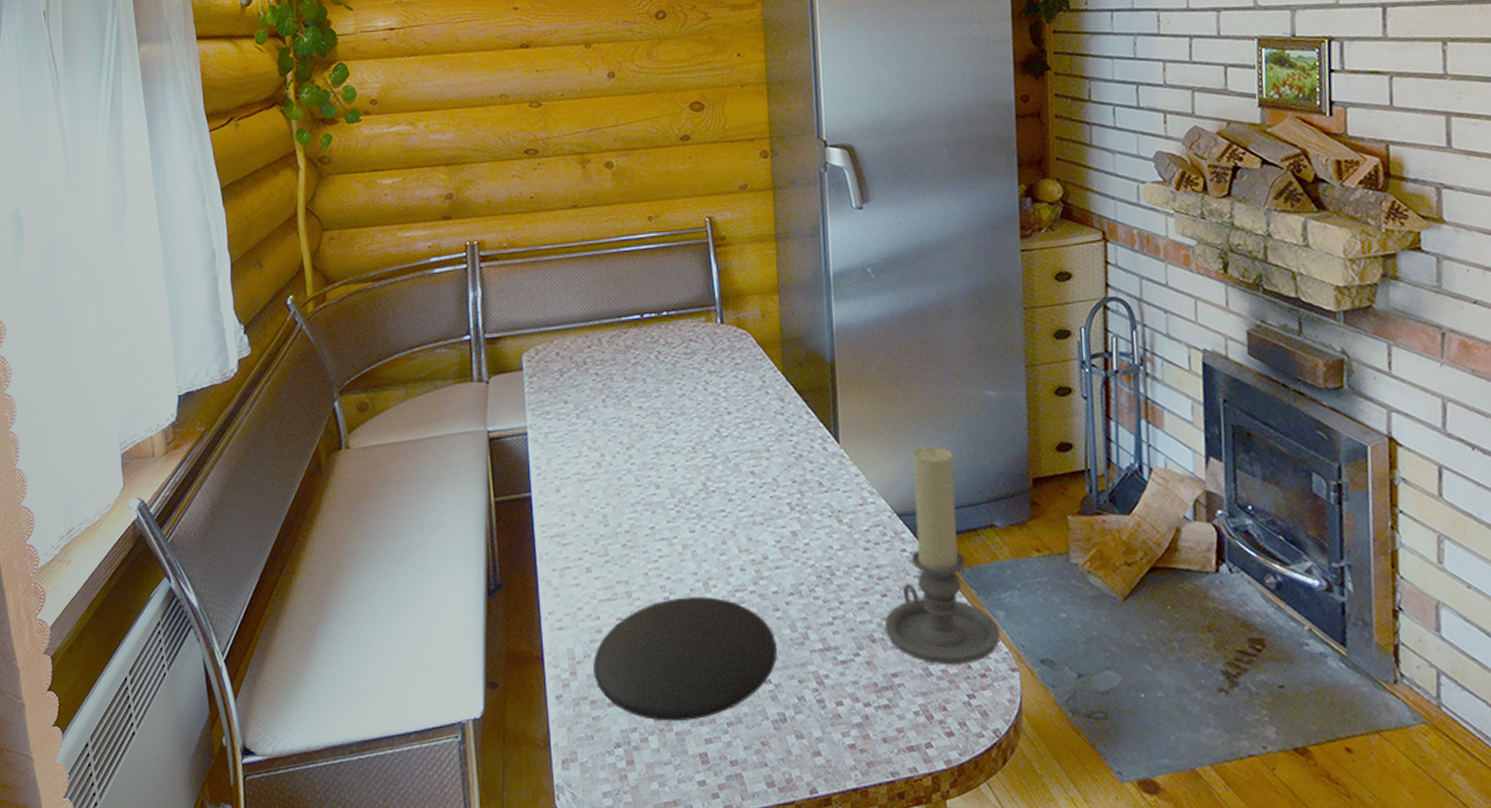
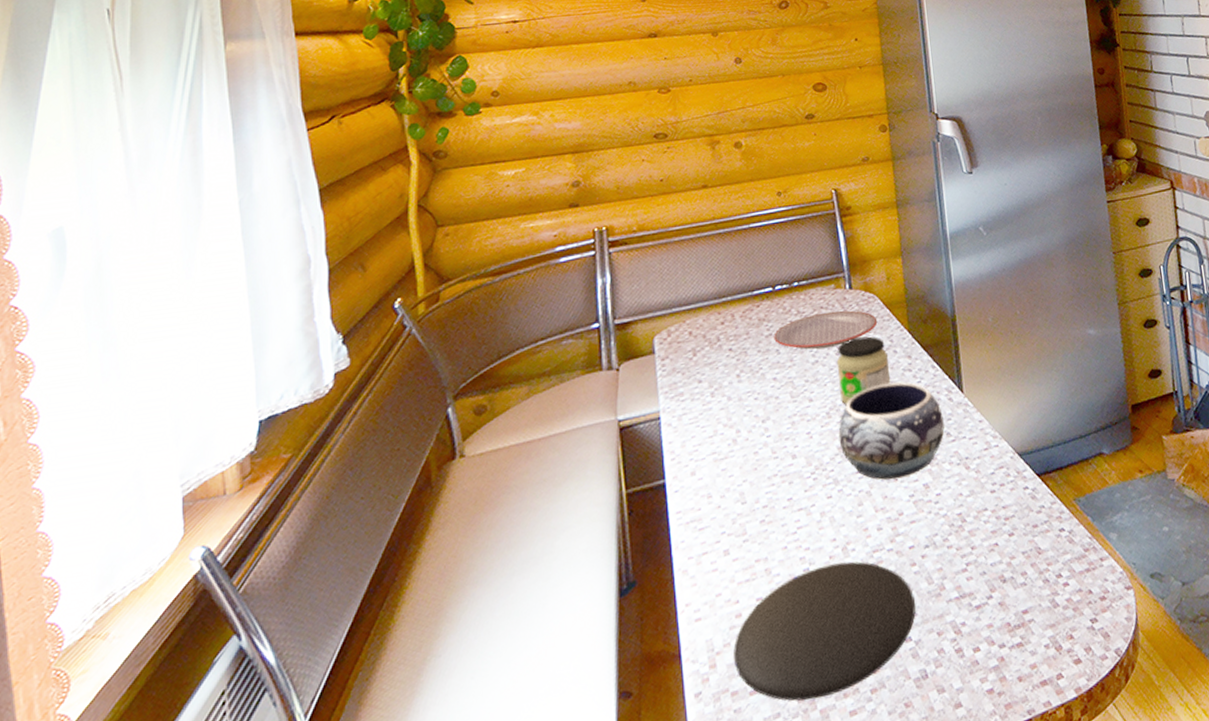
plate: none [641,345,750,382] -> present [774,310,878,350]
jar: none [704,374,761,442] -> present [836,336,891,405]
decorative bowl: none [704,424,817,521] -> present [838,381,945,480]
candle holder: present [884,446,1000,665] -> none [1013,385,1115,595]

